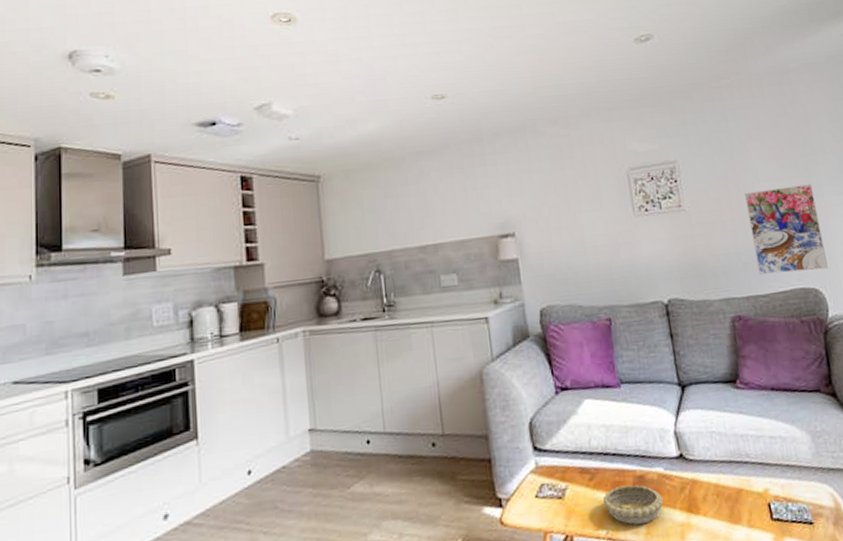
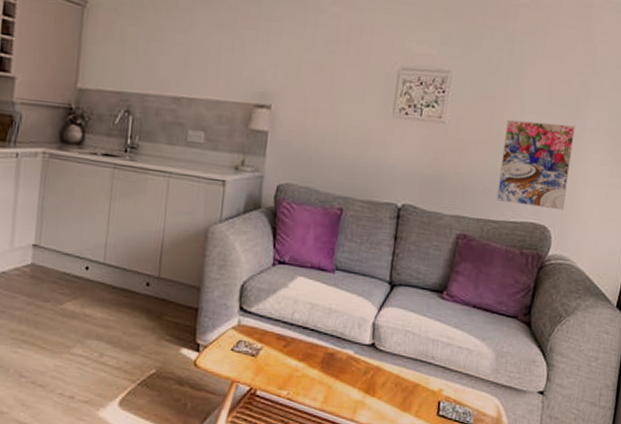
decorative bowl: present [602,484,663,525] -> none [291,358,346,393]

